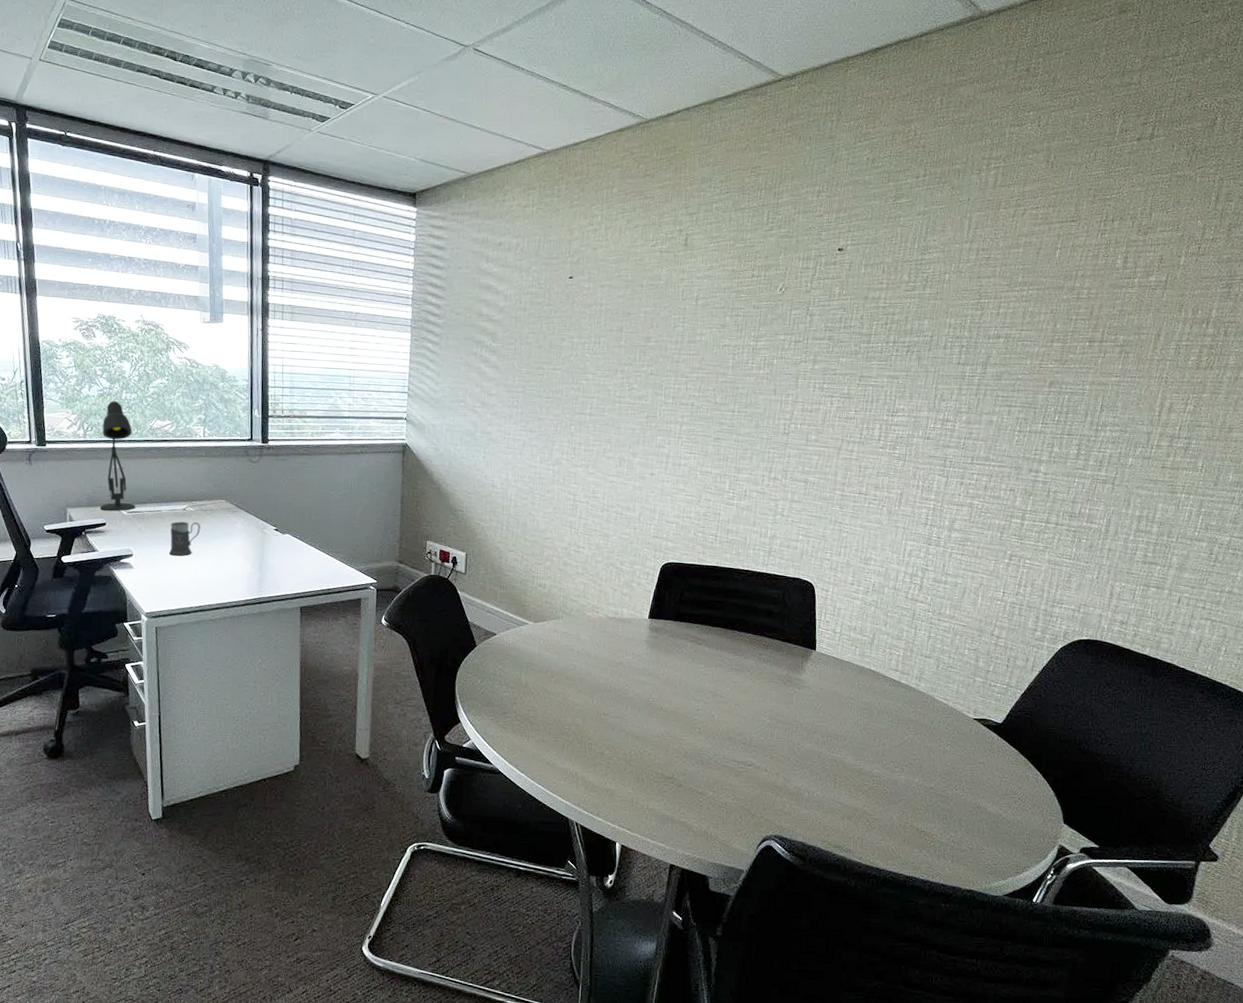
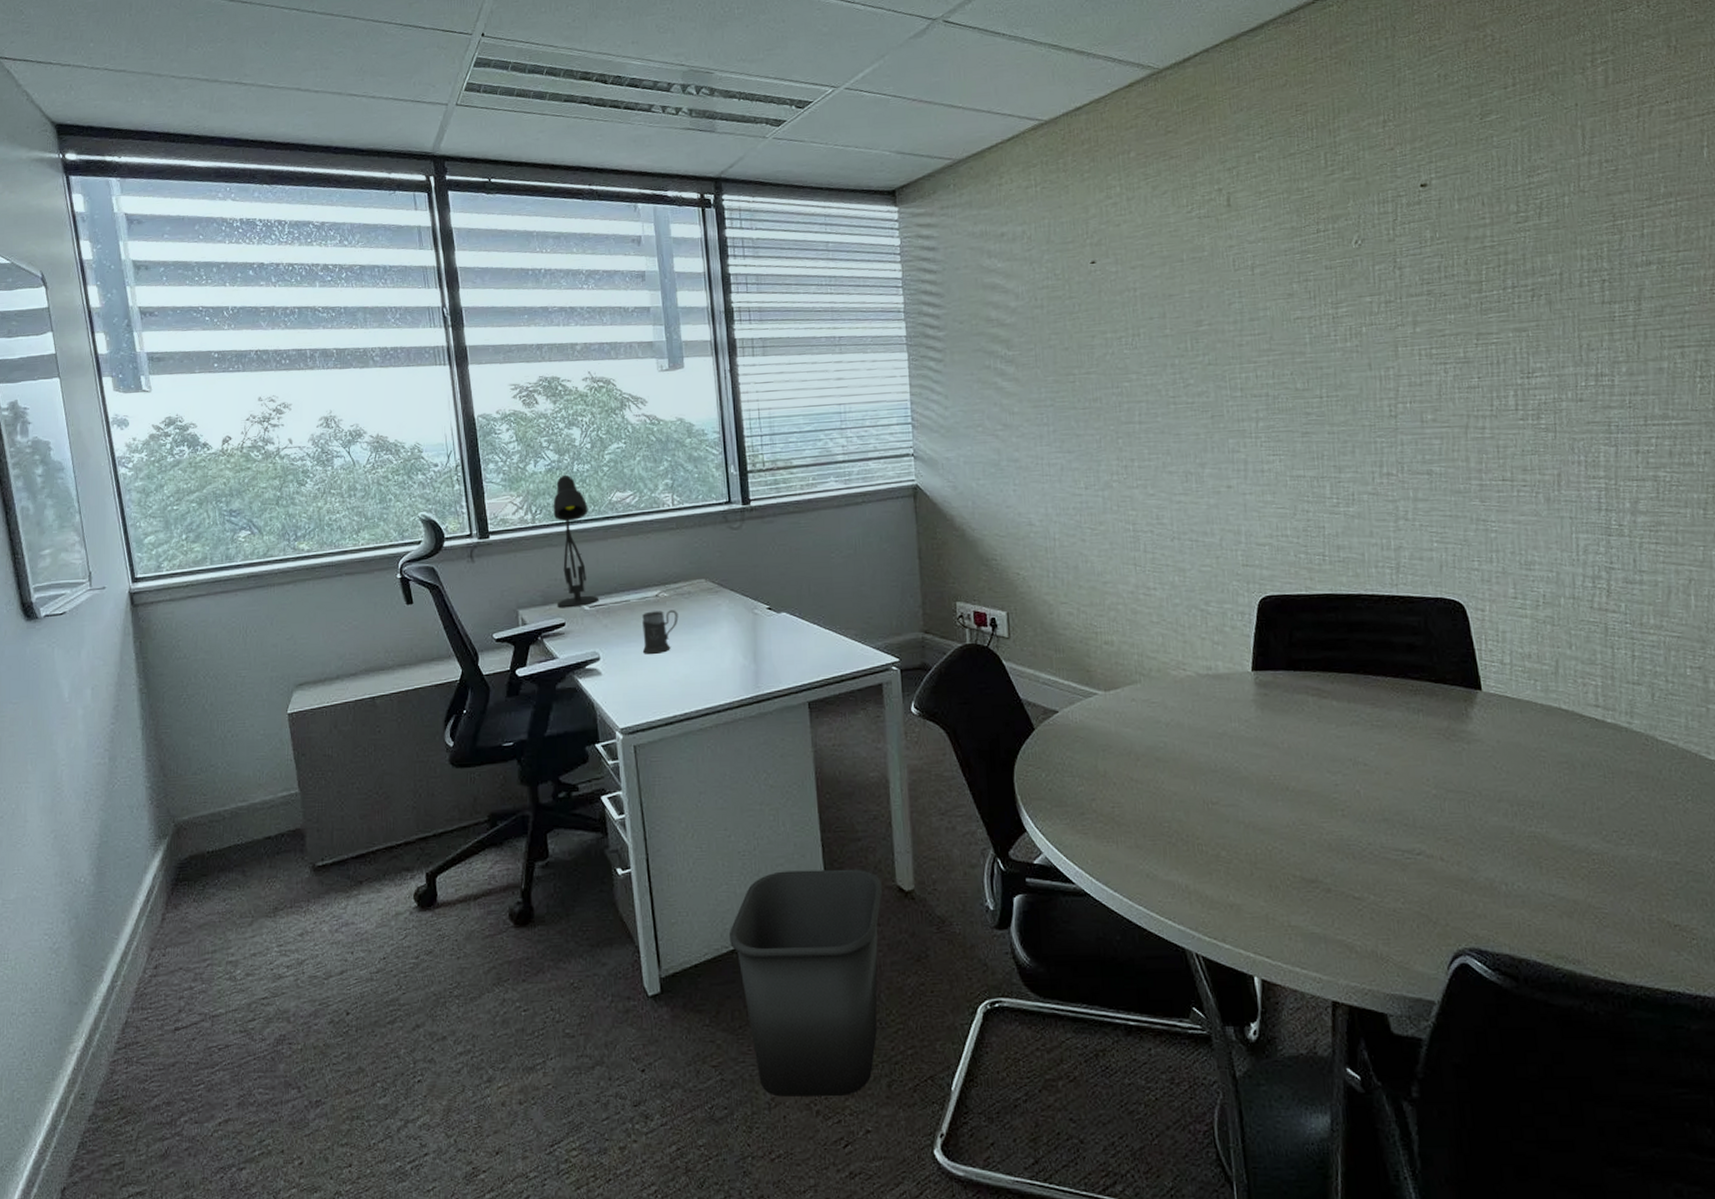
waste bin: none [220,735,345,904] -> present [730,869,883,1097]

